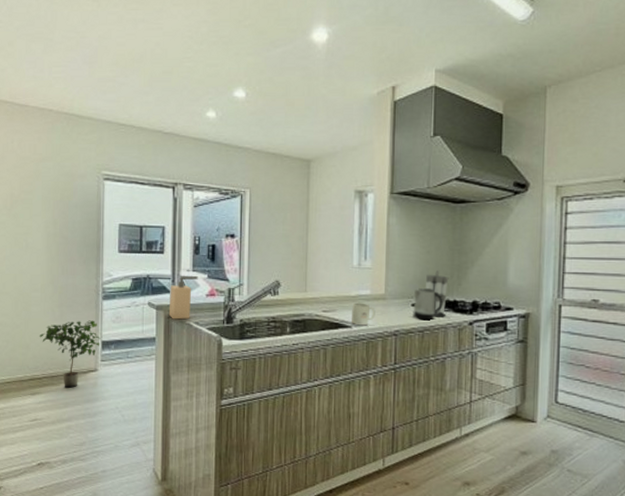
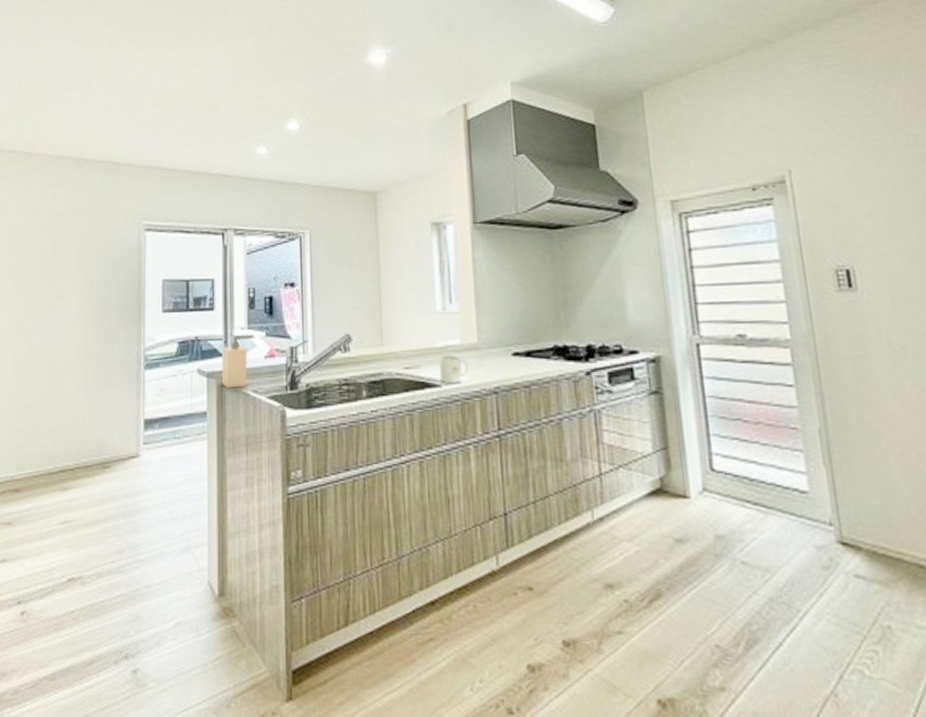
potted plant: present [39,320,100,388] -> none [71,395,142,480]
kettle: present [413,287,443,321] -> none [514,332,551,373]
spice rack: present [425,270,449,317] -> none [526,310,555,368]

